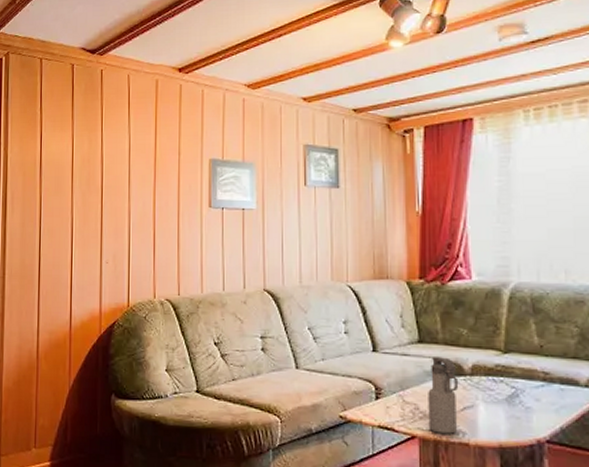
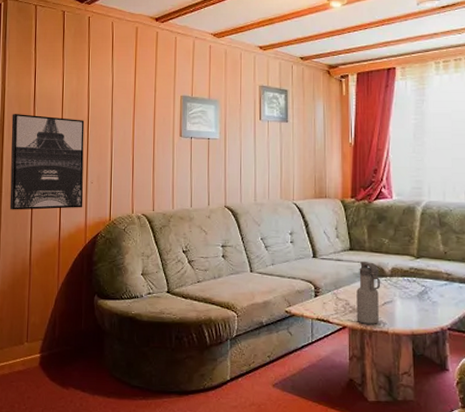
wall art: none [14,184,98,295] -> present [9,114,85,210]

